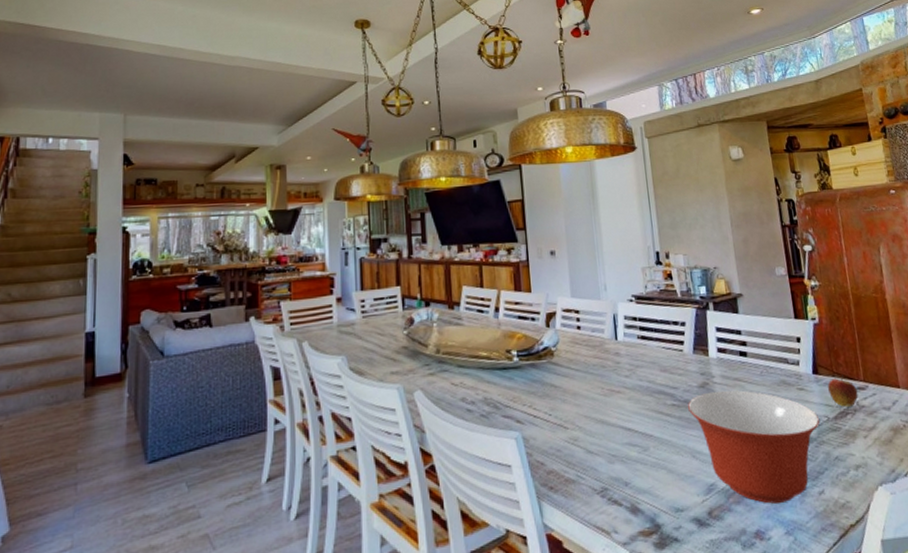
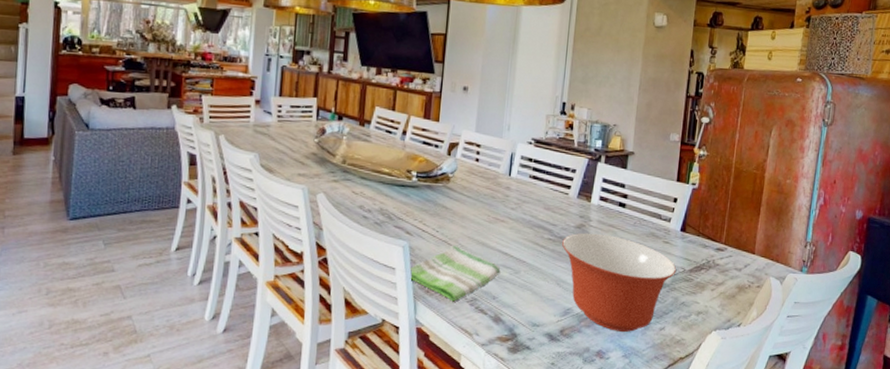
dish towel: none [527,427,628,496] -> present [409,245,501,302]
fruit: present [827,375,859,407] -> none [690,236,717,263]

